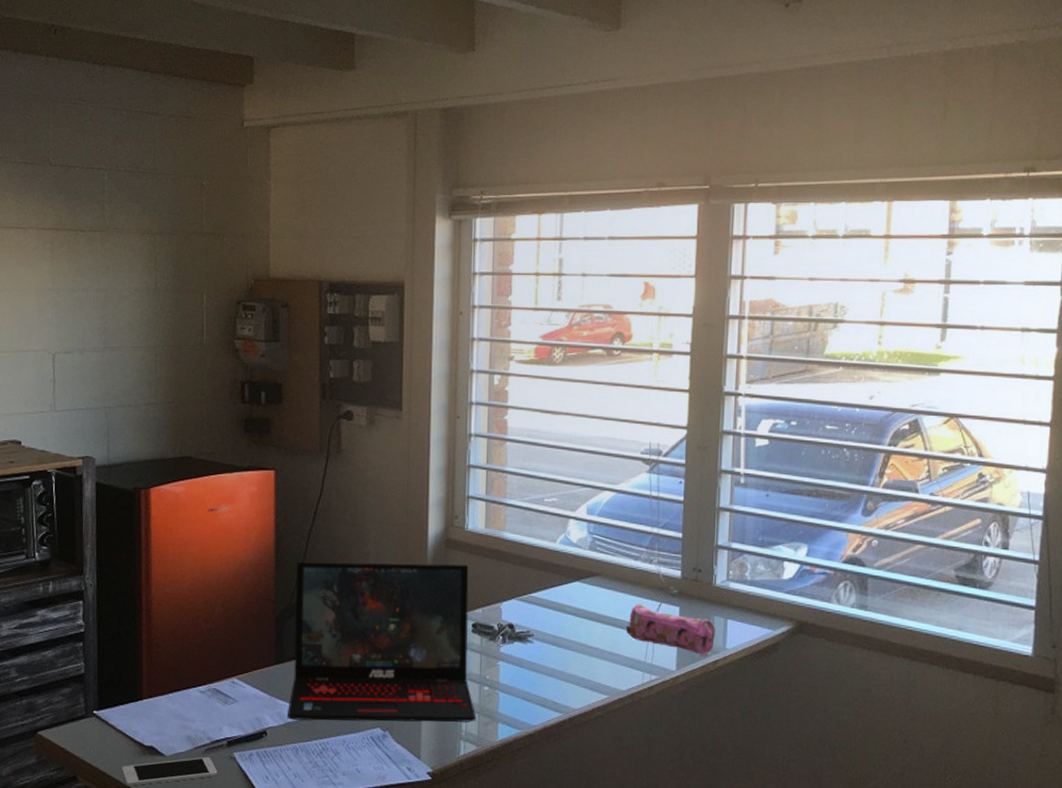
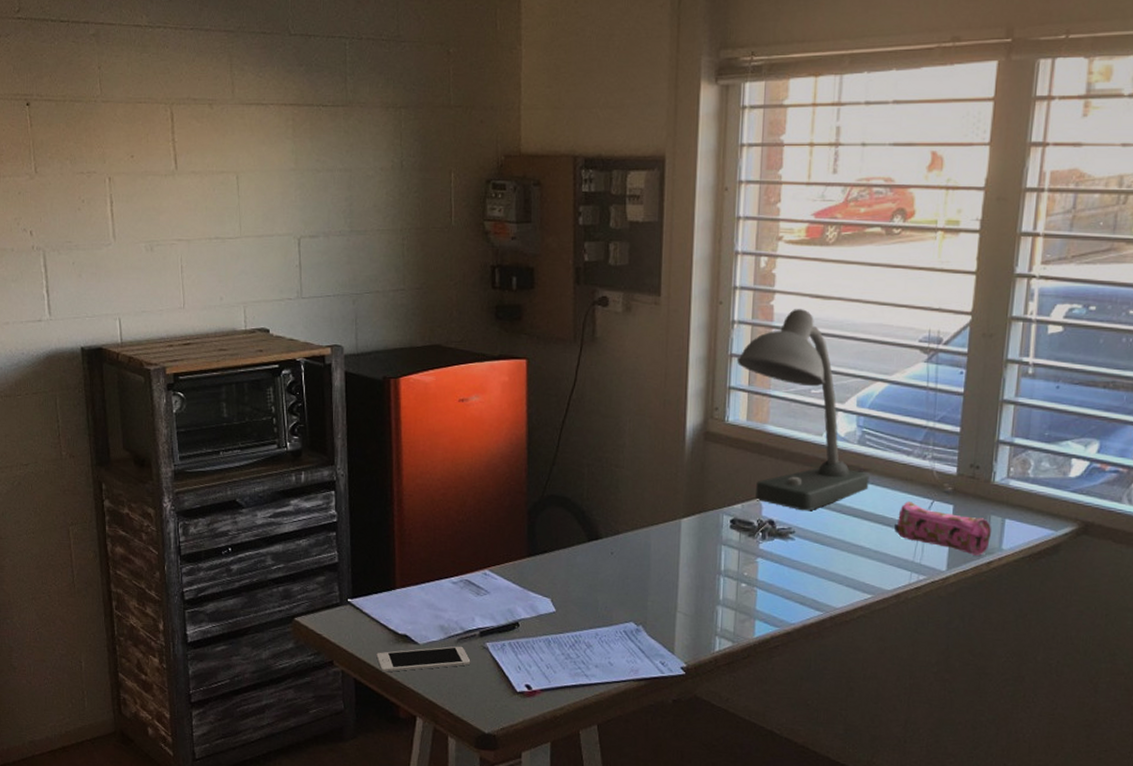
laptop: present [287,562,477,722] -> none [540,454,733,619]
desk lamp: none [474,423,601,615] -> present [736,309,870,511]

